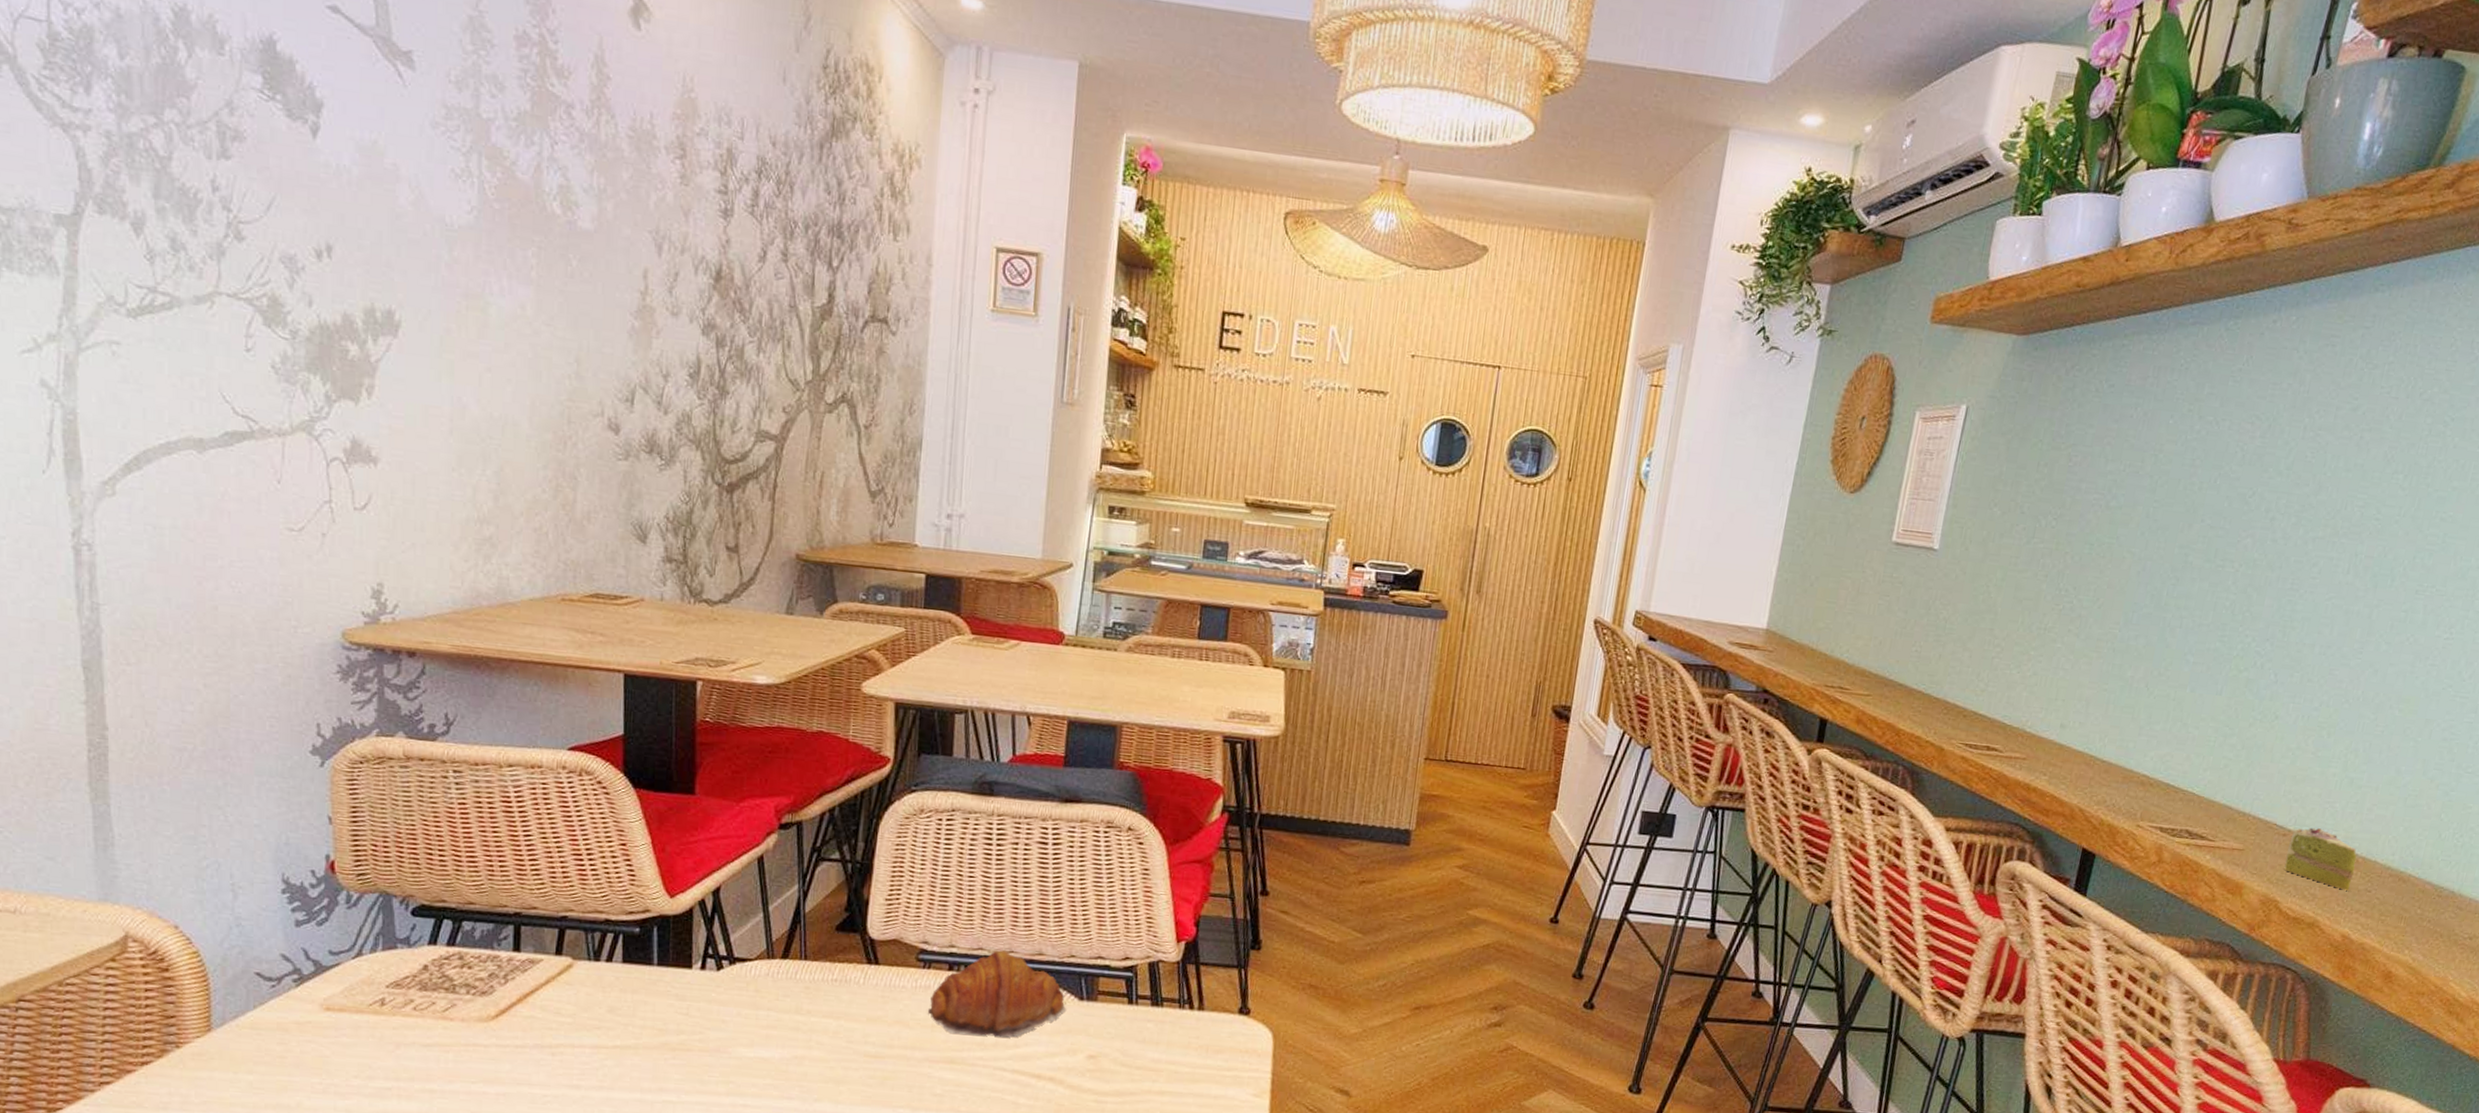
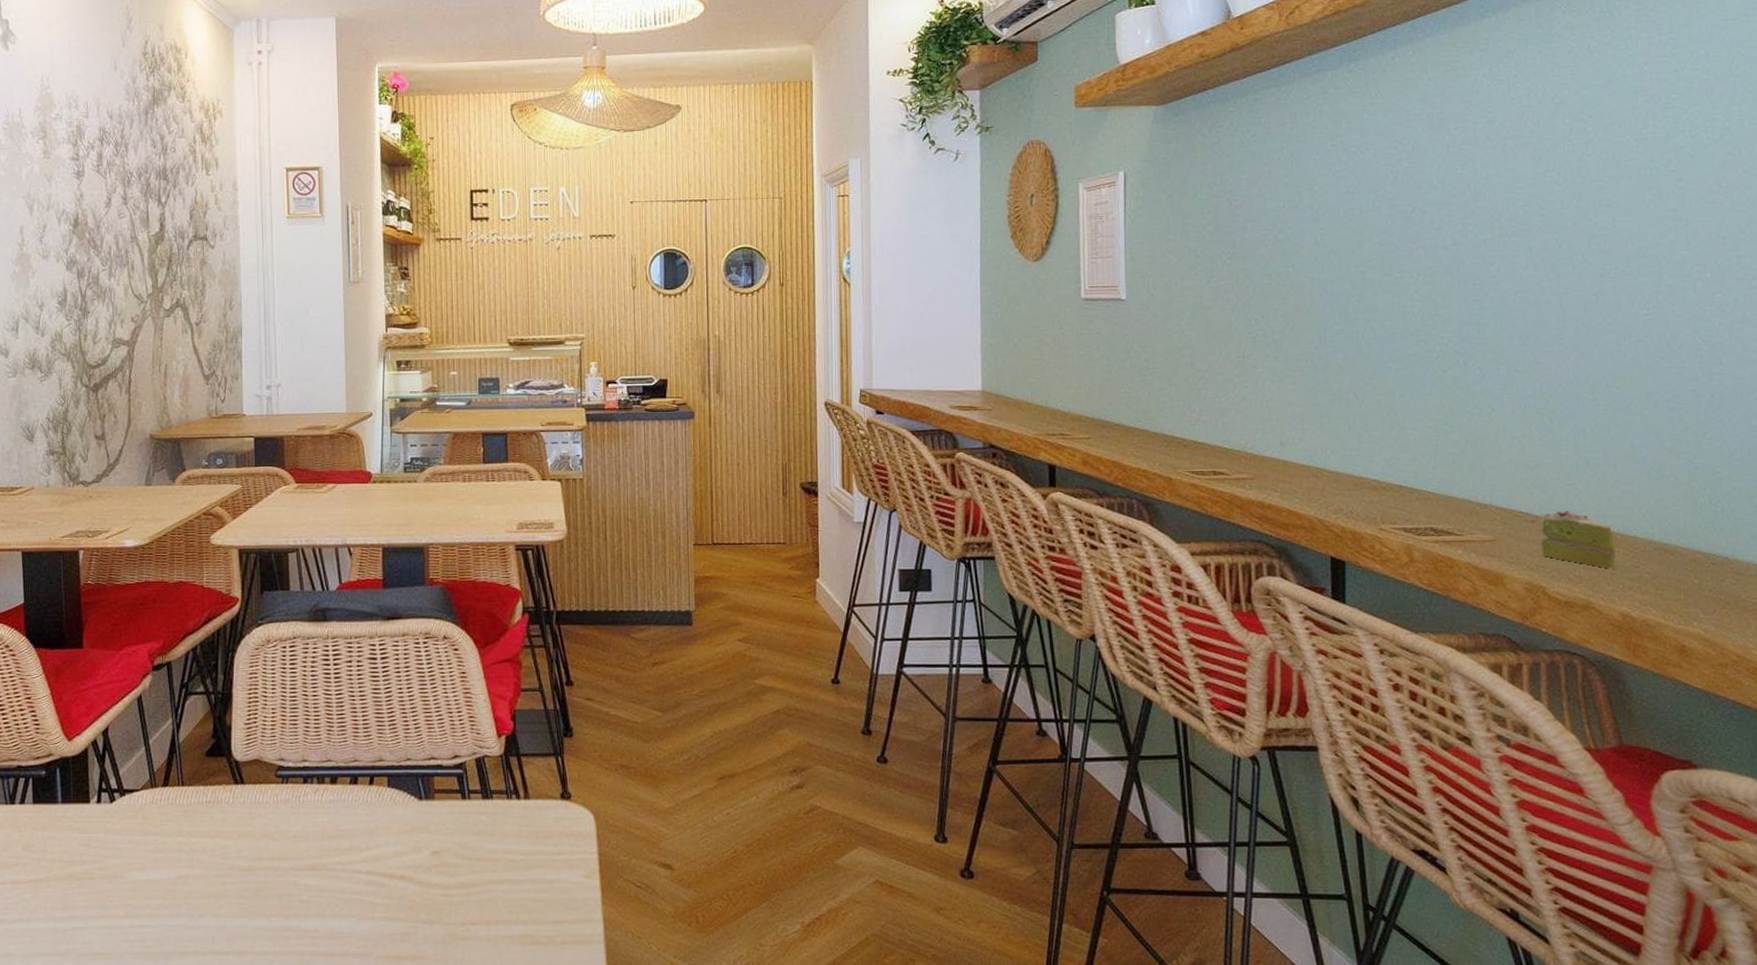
croissant: present [928,950,1067,1038] -> none [290,760,409,841]

